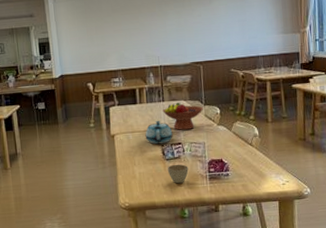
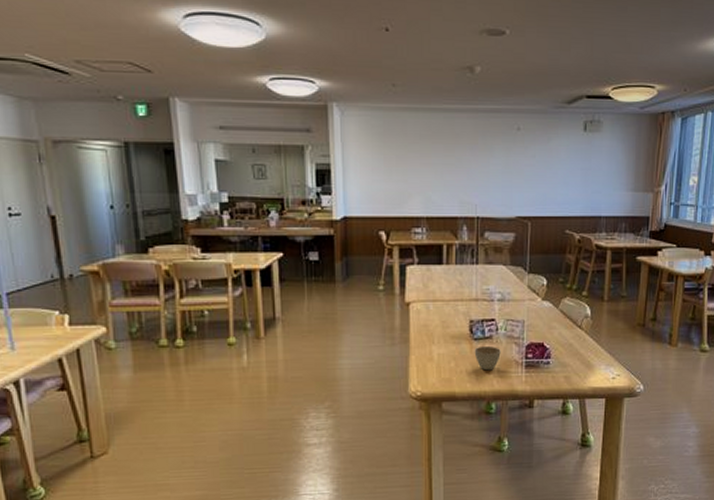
teapot: present [145,120,173,145] -> none [450,287,485,319]
fruit bowl: present [162,102,203,130] -> none [474,267,526,303]

